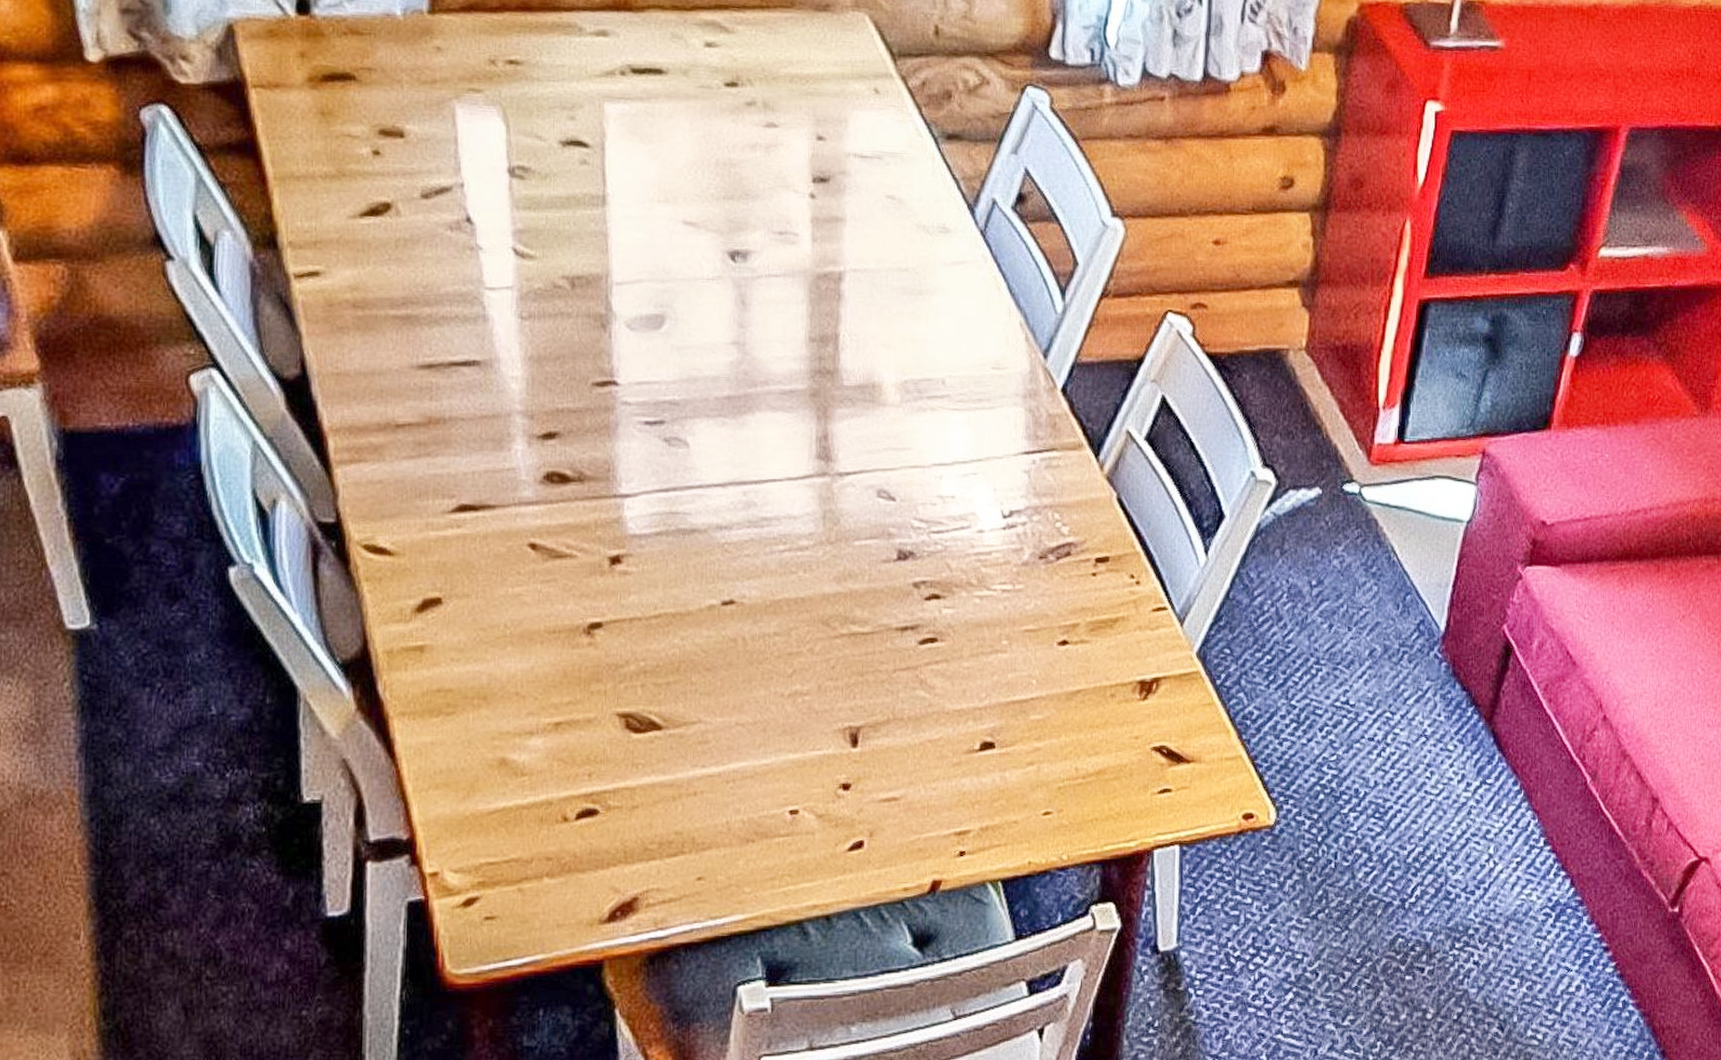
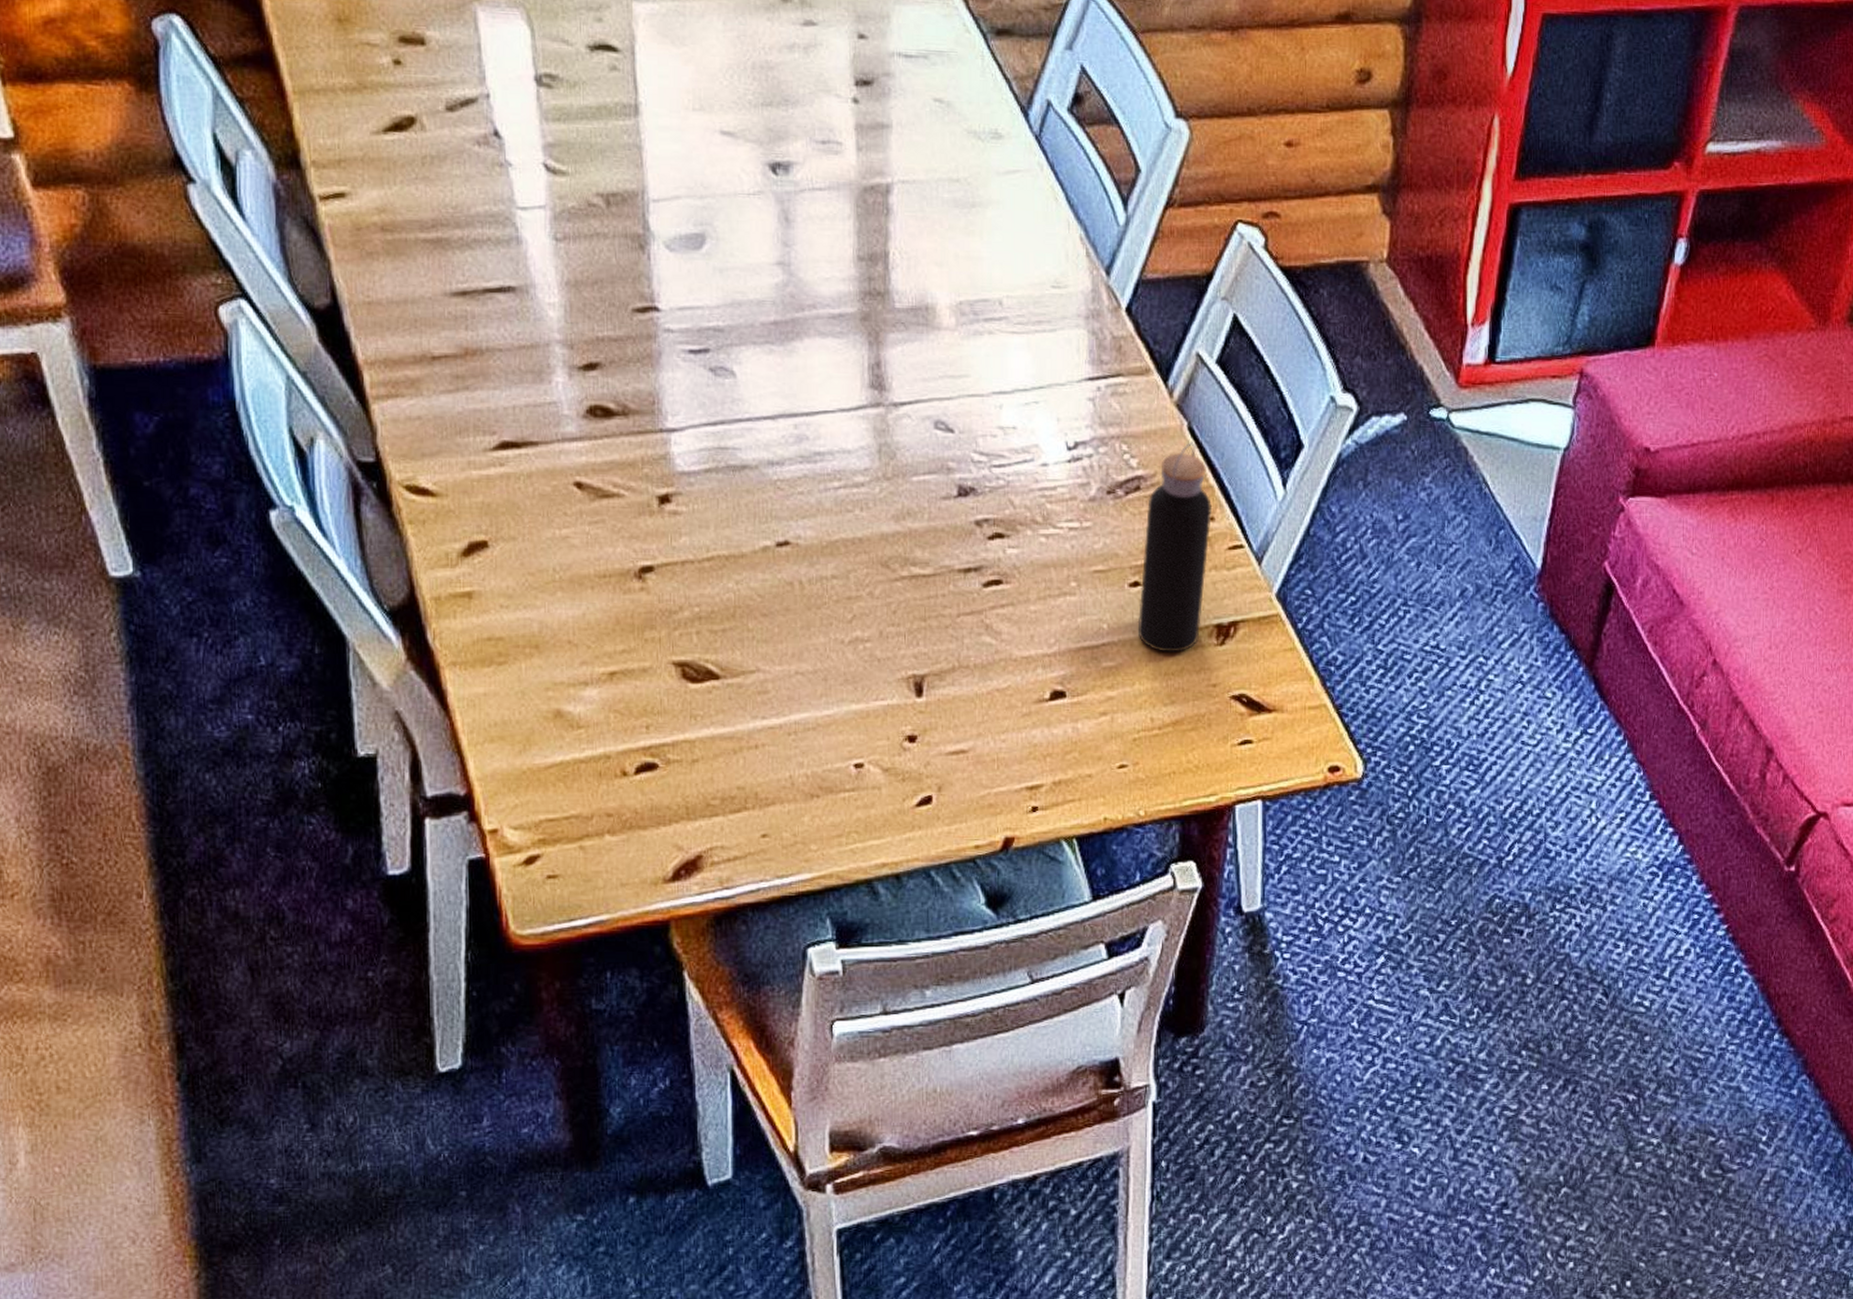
water bottle: none [1065,512,1139,707] -> present [1137,442,1213,653]

